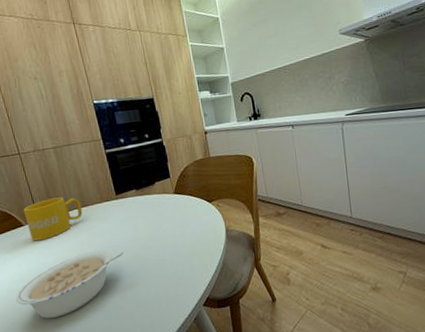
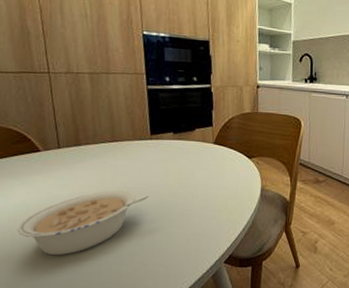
mug: present [23,197,83,241] -> none [43,127,111,171]

